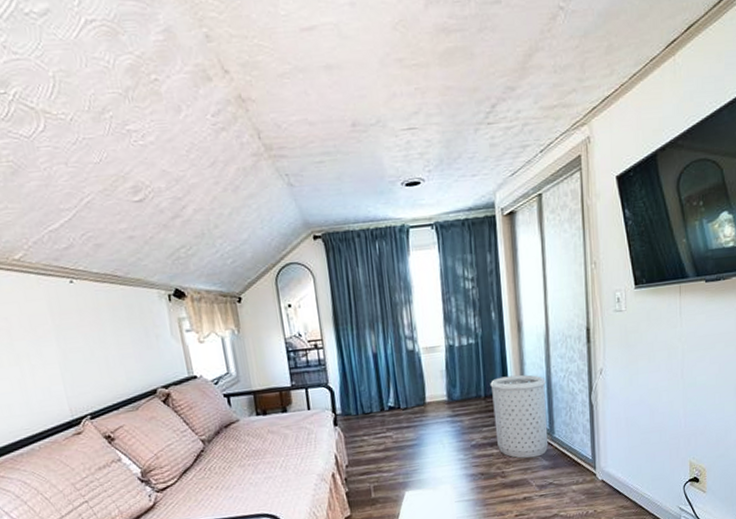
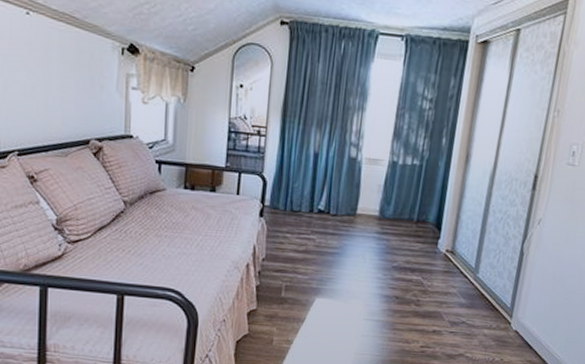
laundry basket: present [490,374,549,459] -> none [419,204,482,293]

